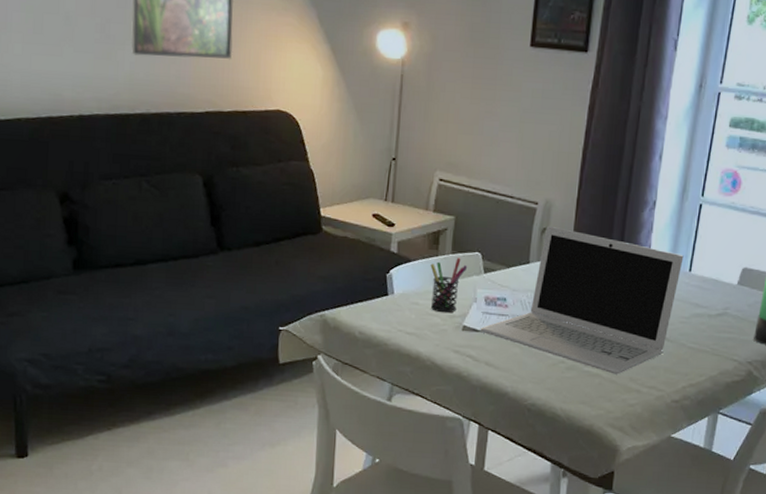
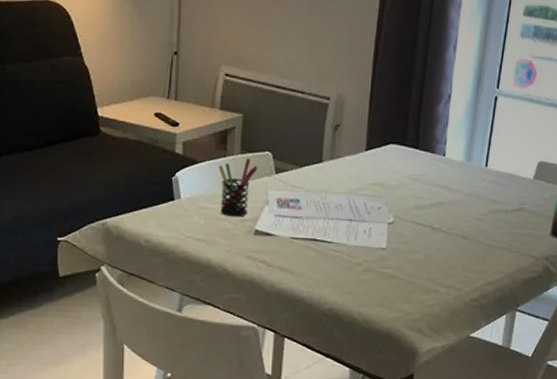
laptop: present [480,225,684,375] -> none [273,122,480,275]

